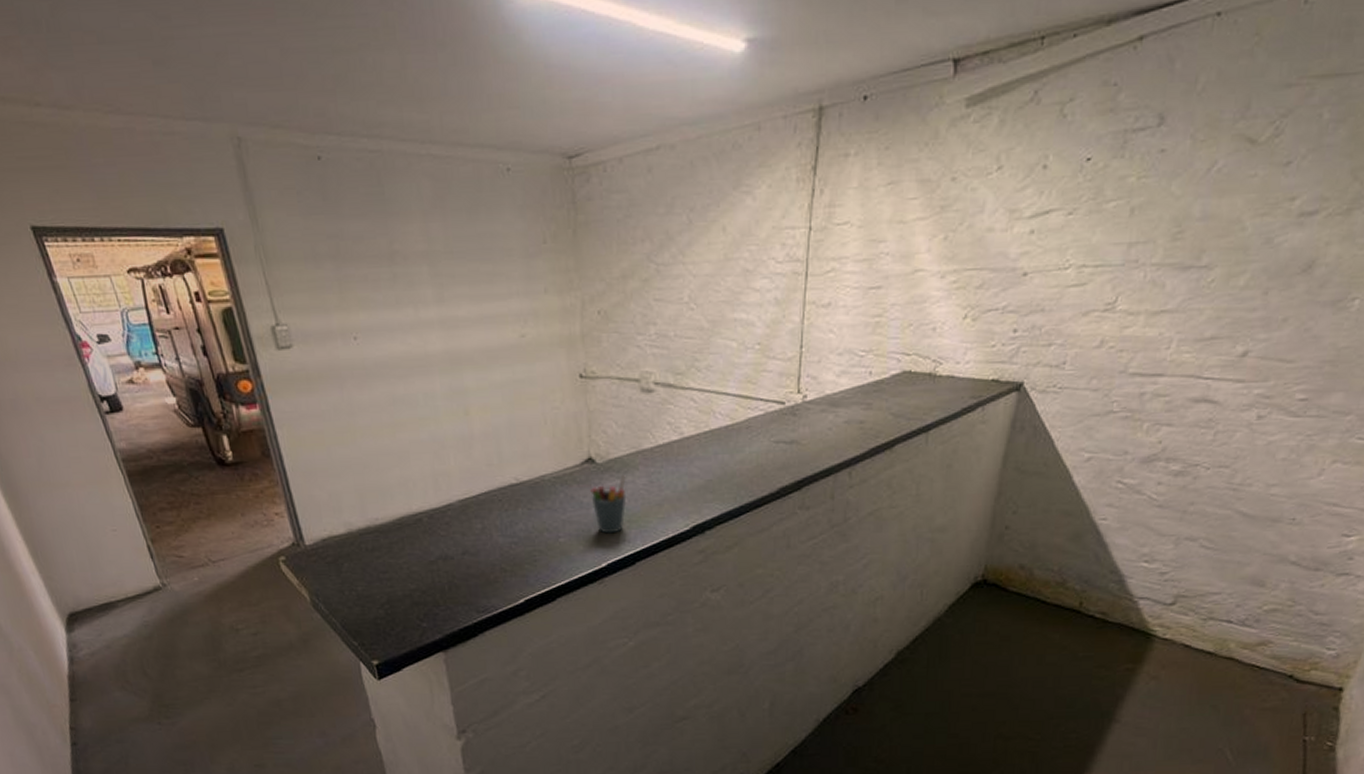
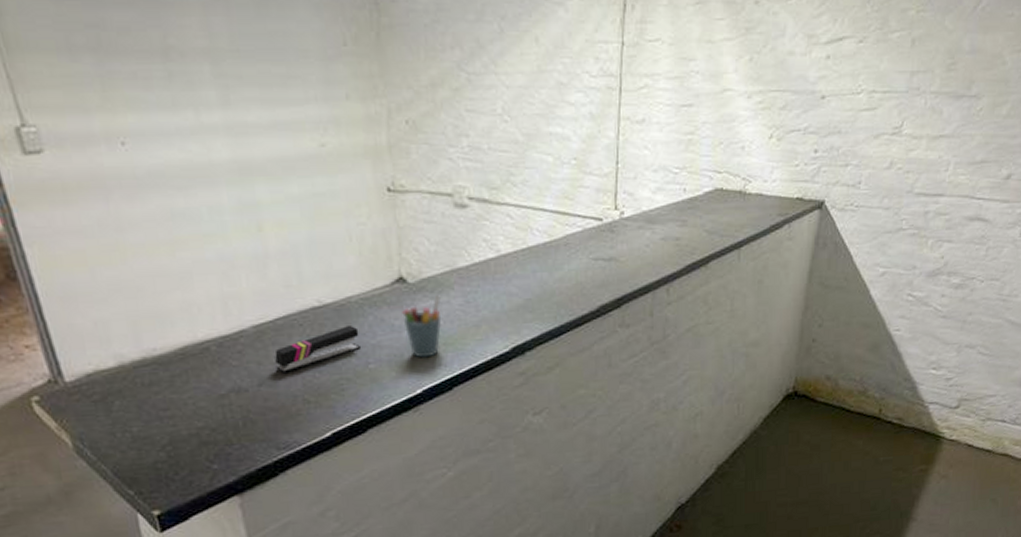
stapler: none [477,501,553,544] -> present [274,324,362,374]

